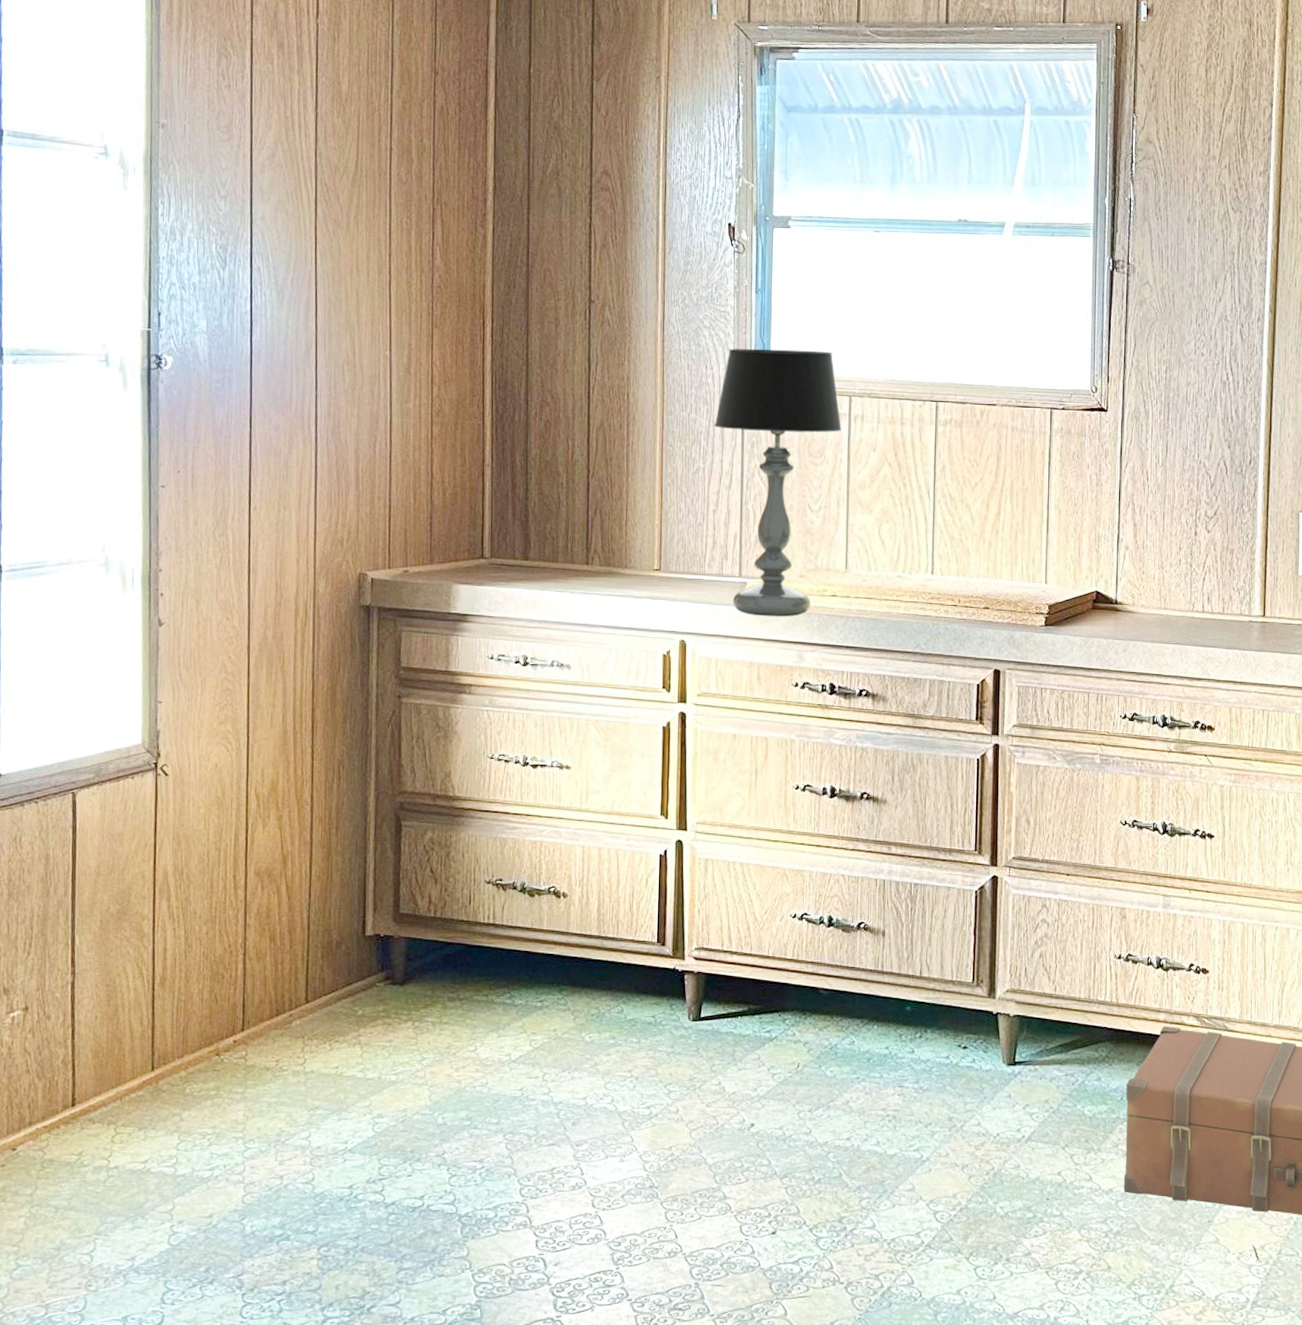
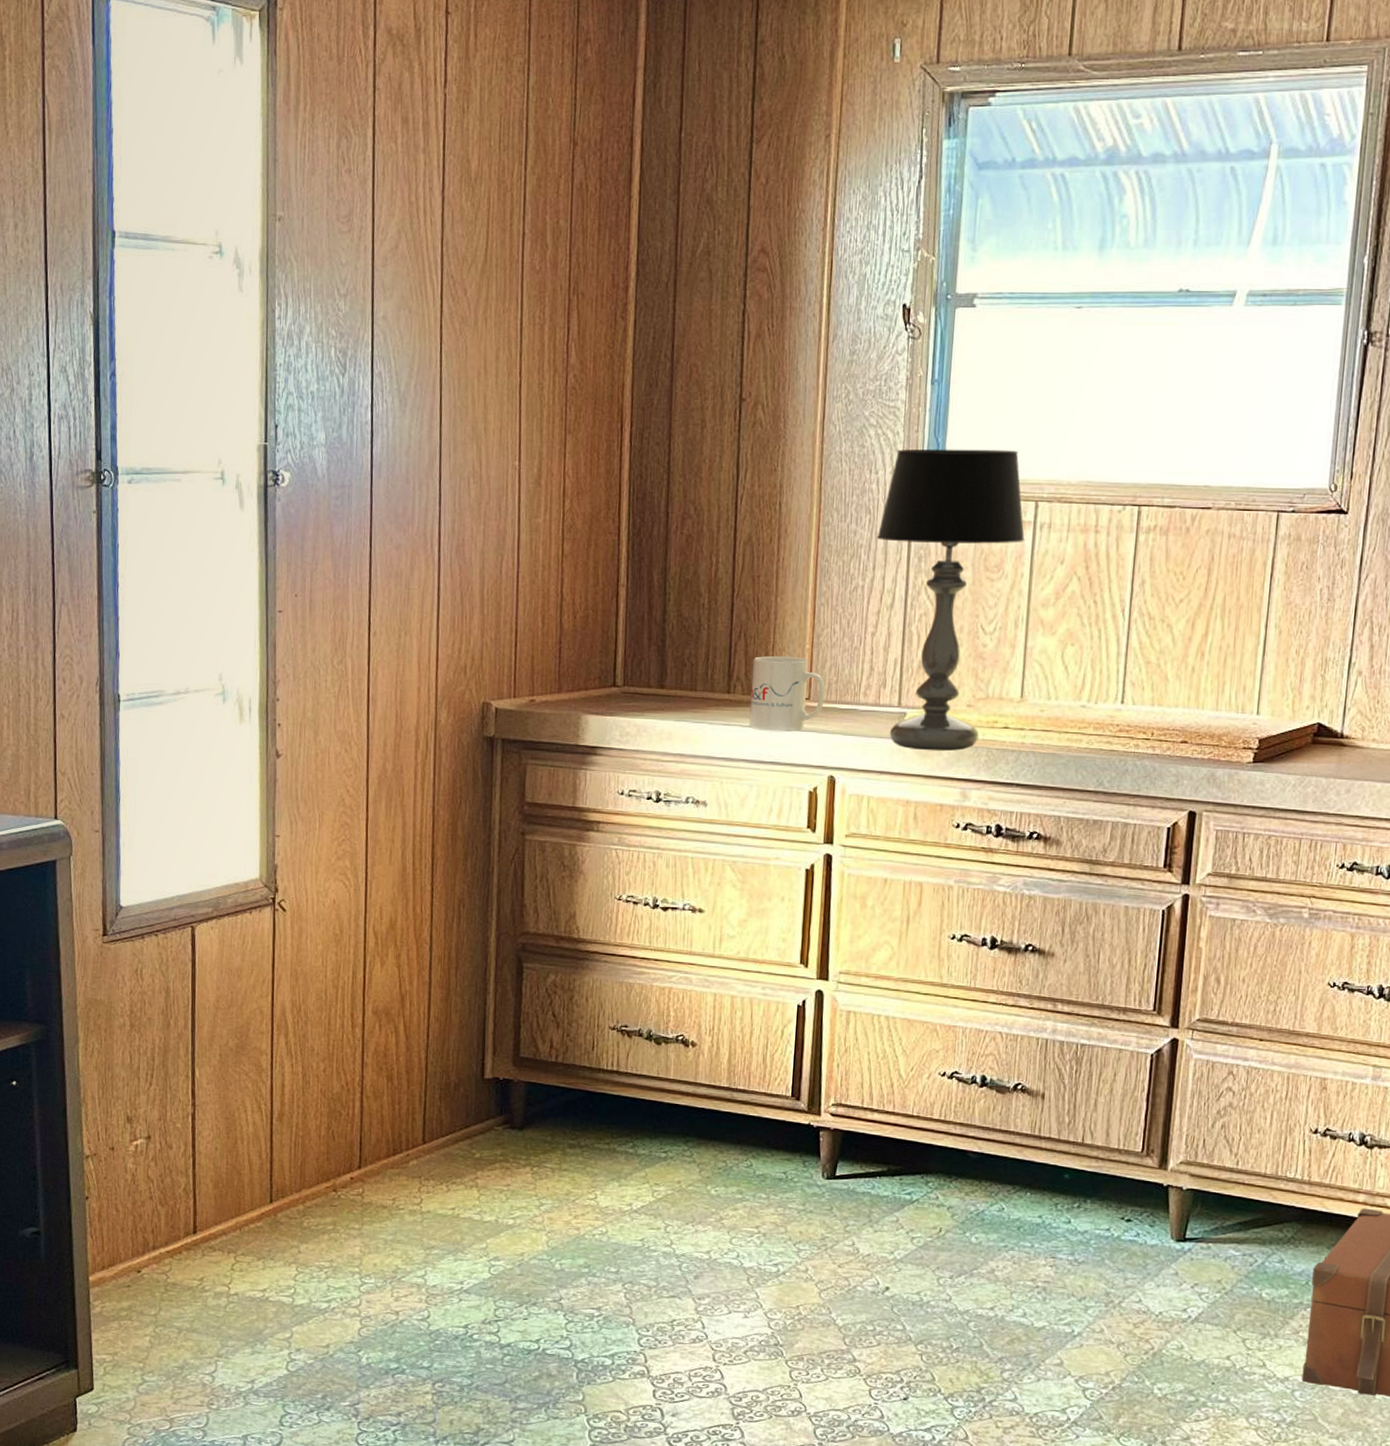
mug: none [606,531,675,601] -> present [749,656,826,733]

